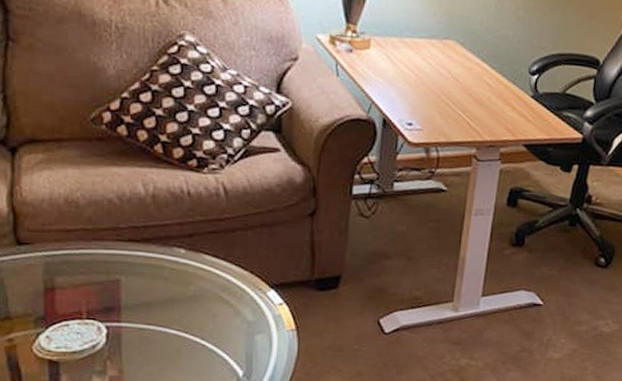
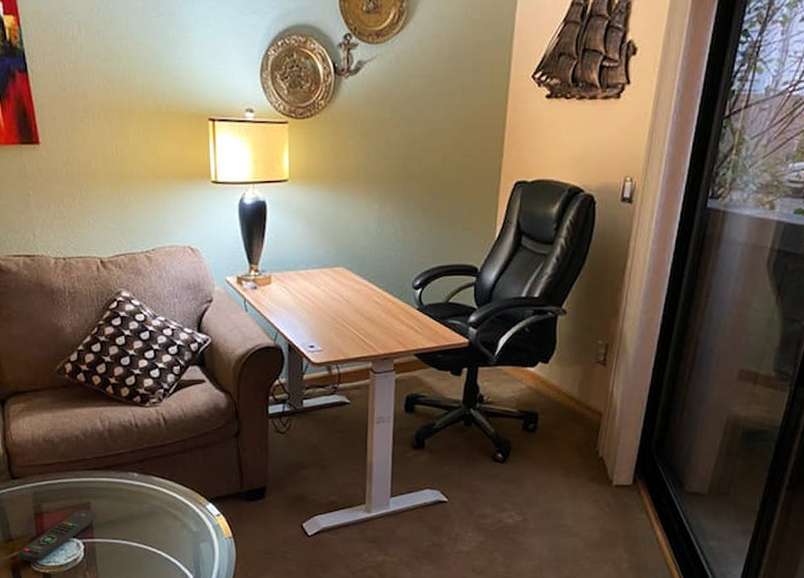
remote control: none [18,287,127,347] -> present [19,509,97,562]

